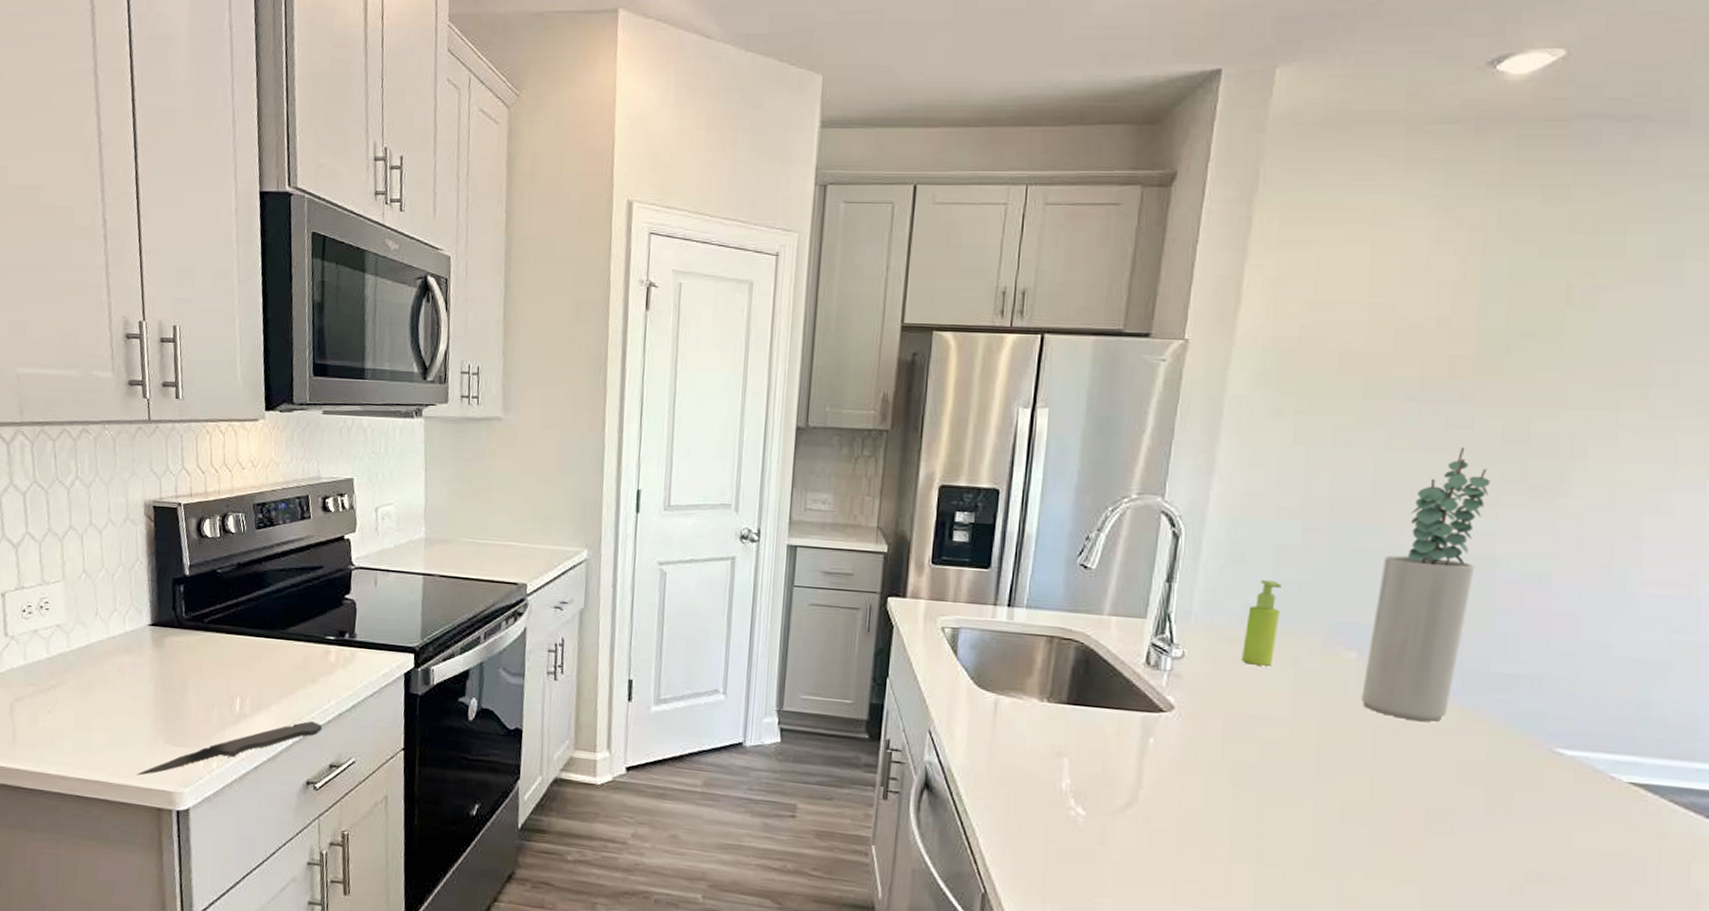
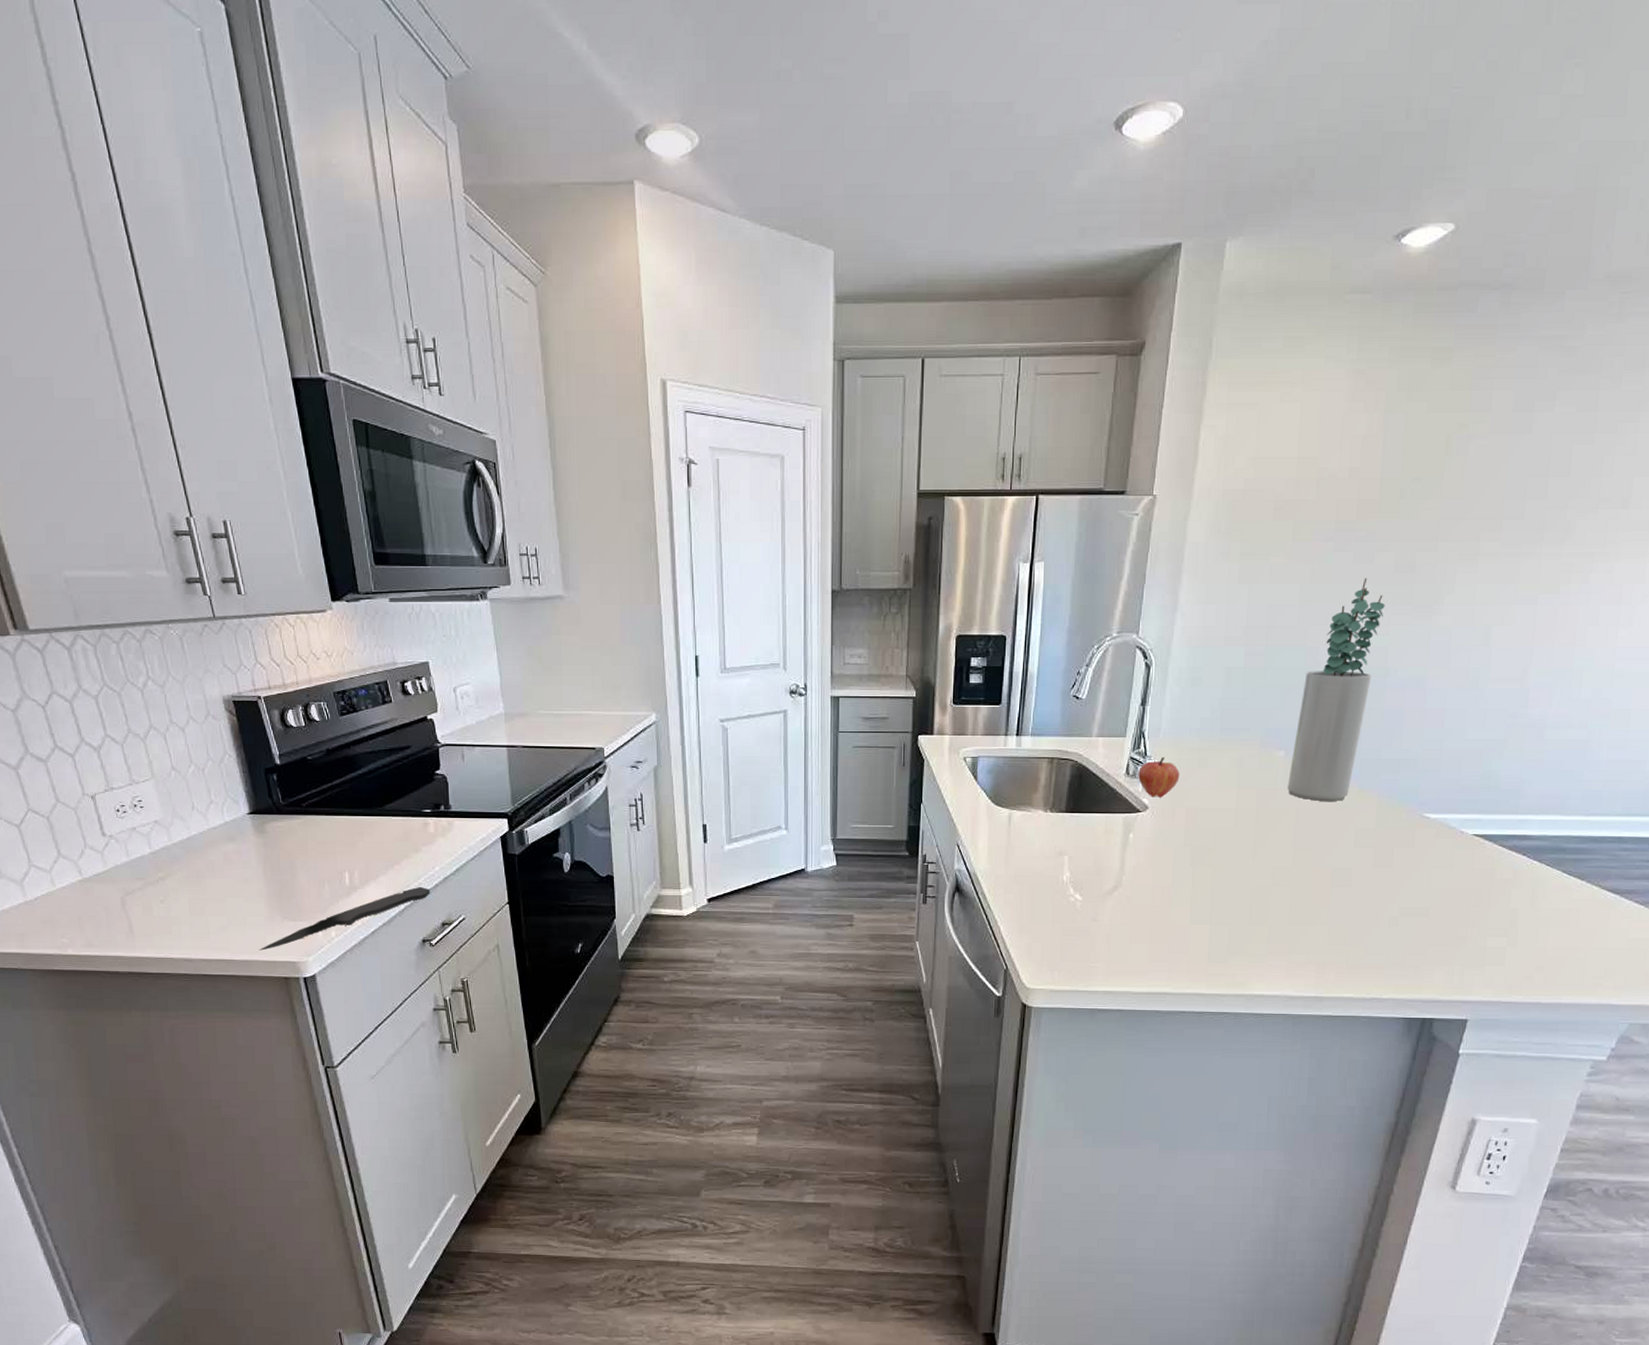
fruit: none [1160,646,1216,696] -> present [1137,756,1180,798]
soap dispenser: present [1242,580,1282,666] -> none [1199,699,1229,768]

